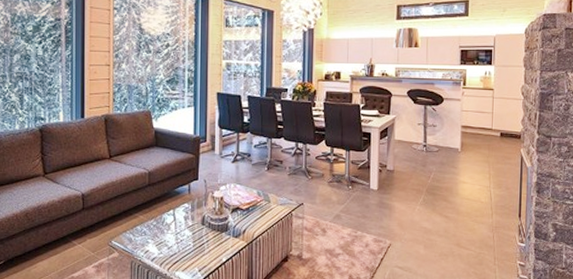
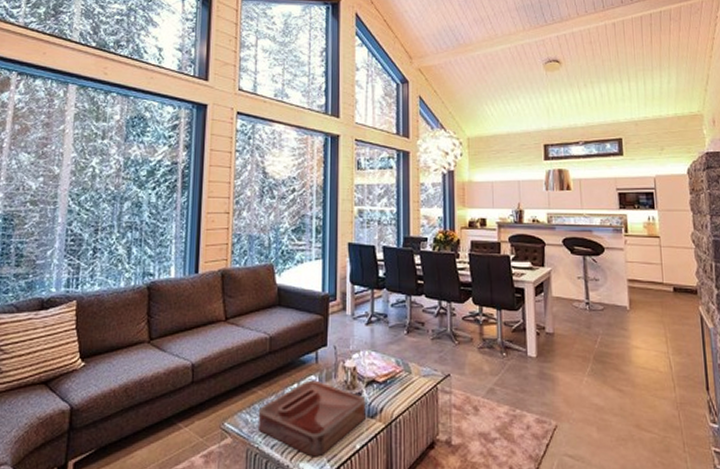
decorative tray: none [140,207,231,268] -> present [257,380,366,457]

